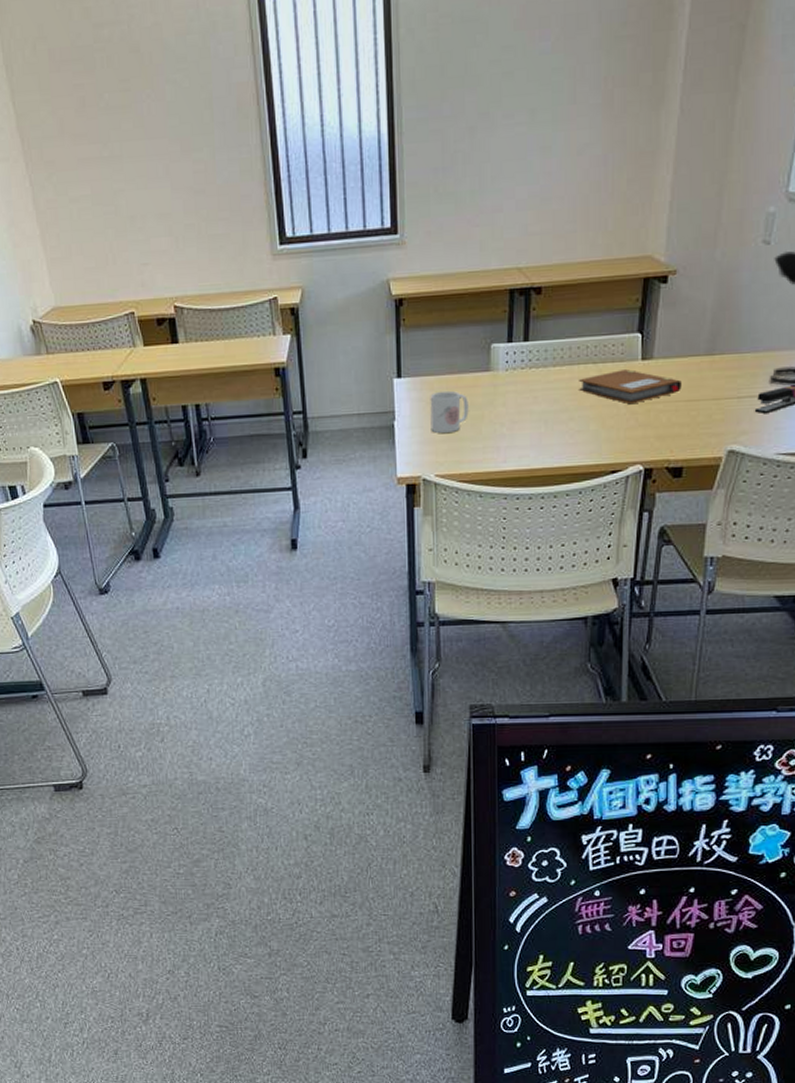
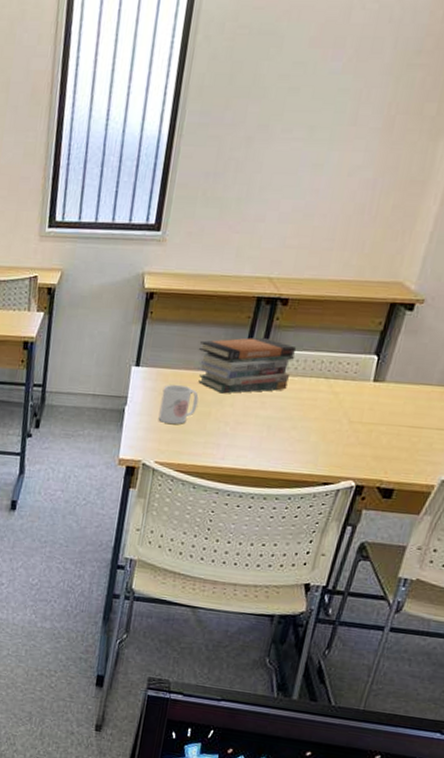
book stack: none [459,330,559,394] -> present [197,337,296,394]
notebook: present [579,369,682,405] -> none [307,388,409,423]

